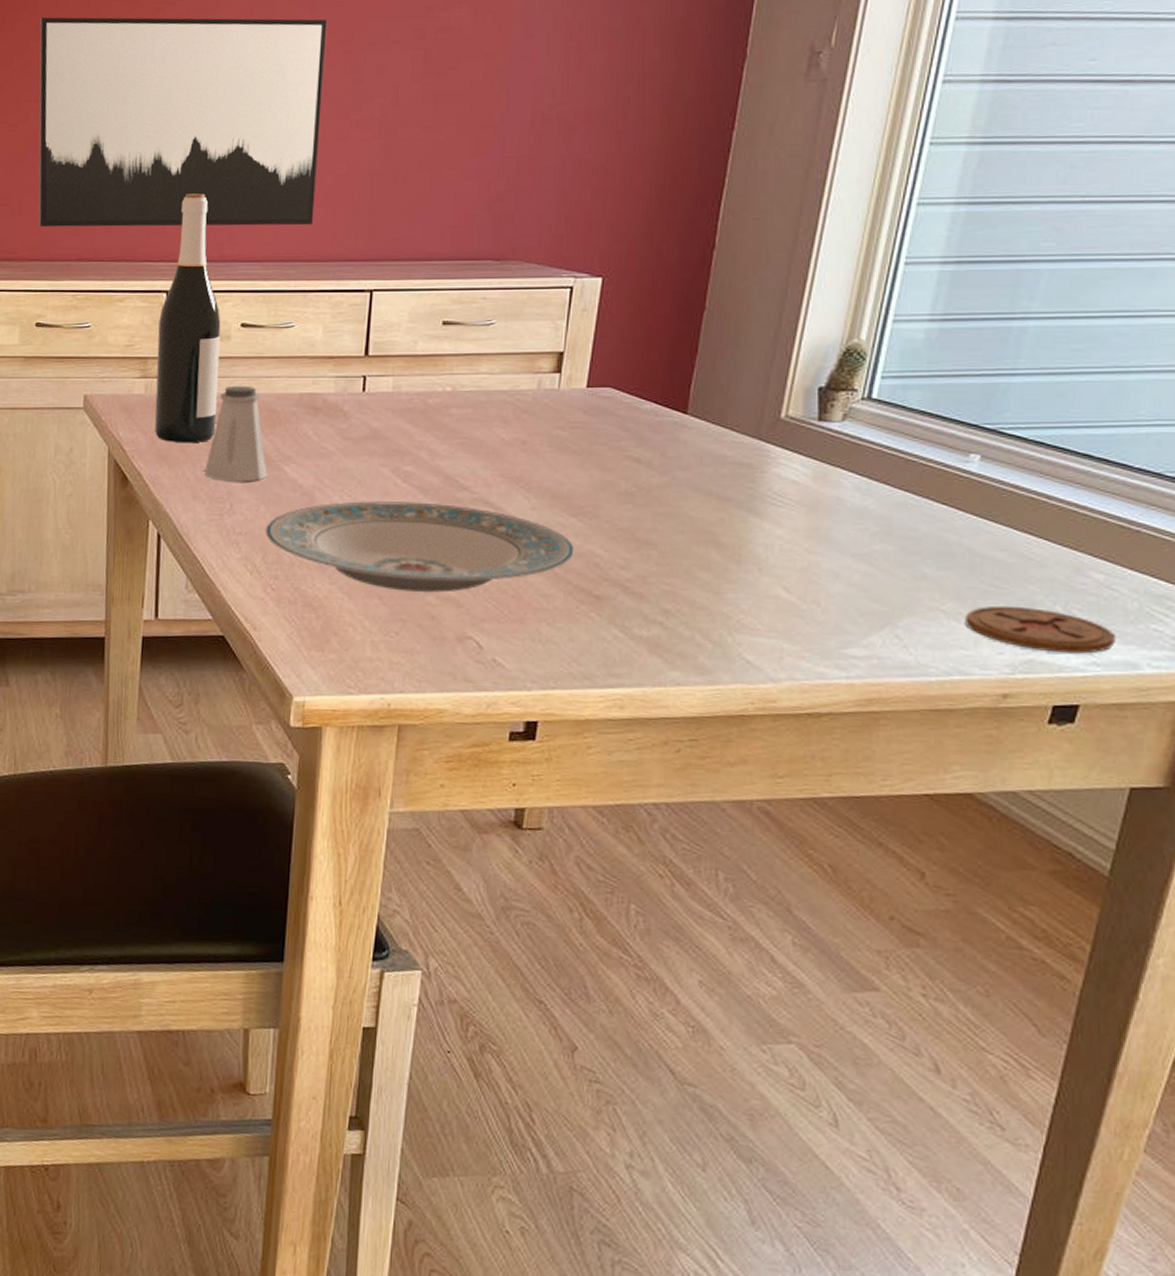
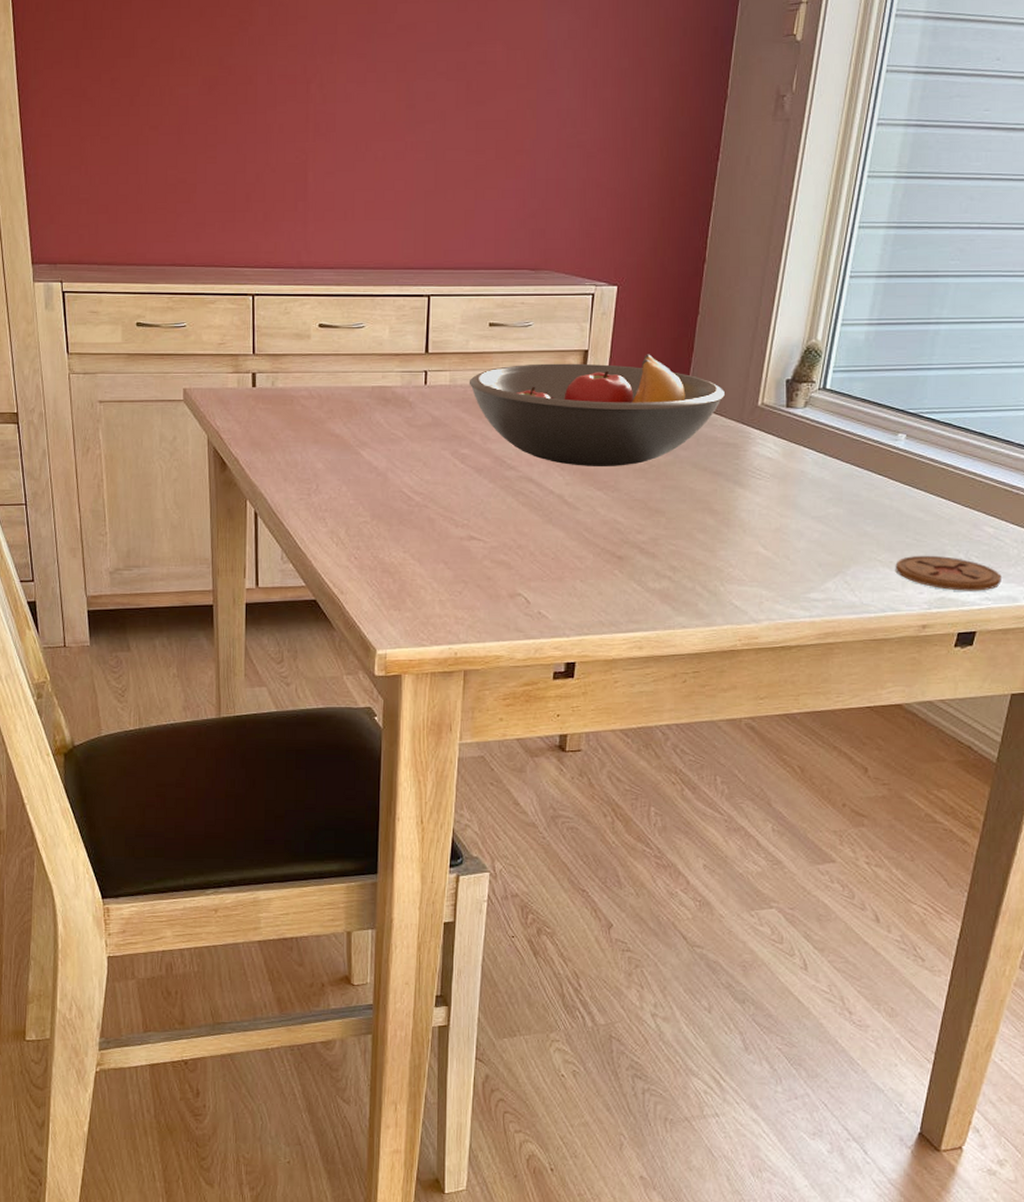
wall art: present [38,17,328,228] -> none [125,36,383,237]
wine bottle: present [154,193,221,442] -> none [246,206,302,430]
saltshaker: present [204,385,267,482] -> none [293,379,347,465]
plate: present [265,501,575,593] -> none [347,480,601,557]
fruit bowl: none [415,357,737,489] -> present [469,354,725,466]

